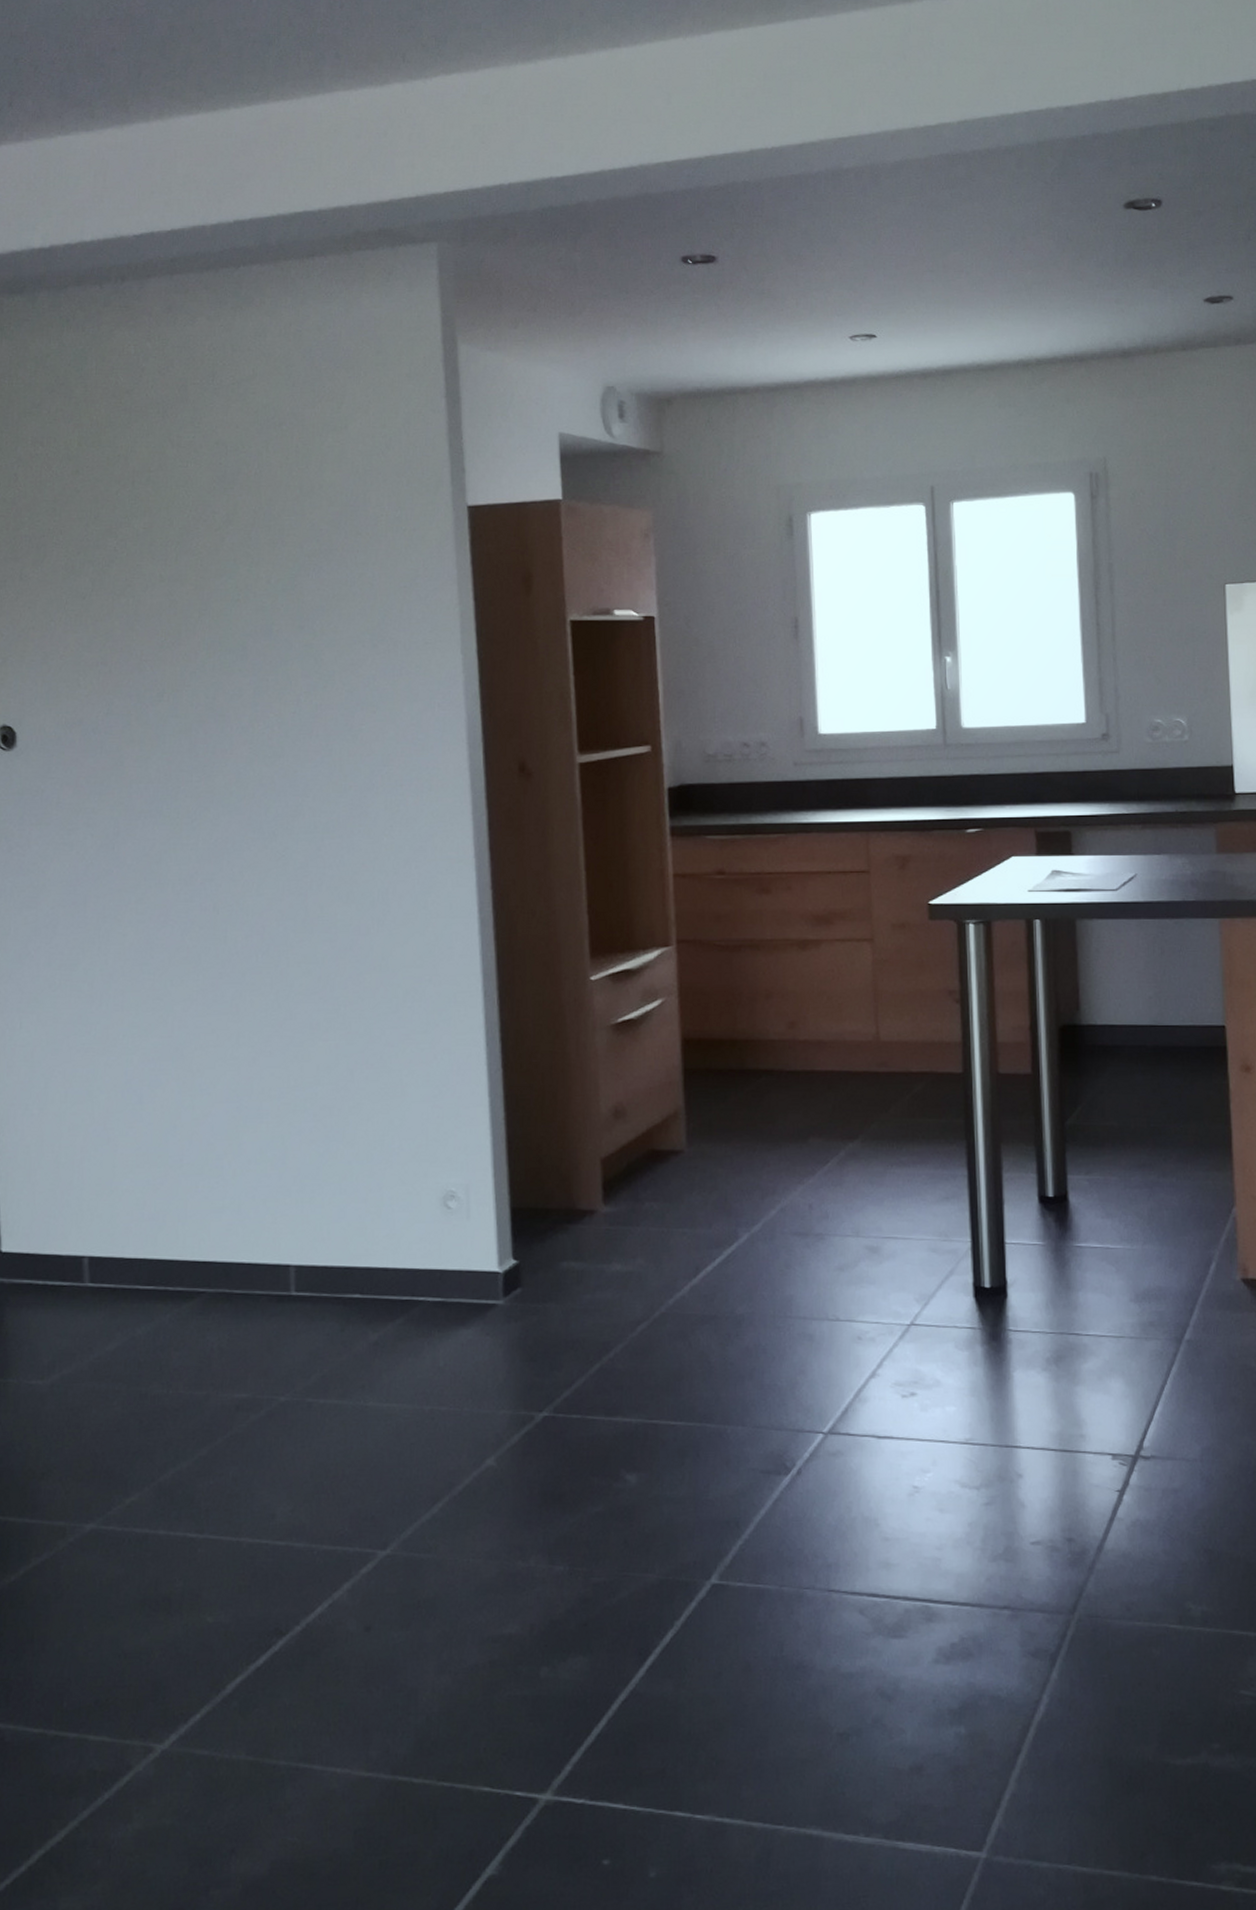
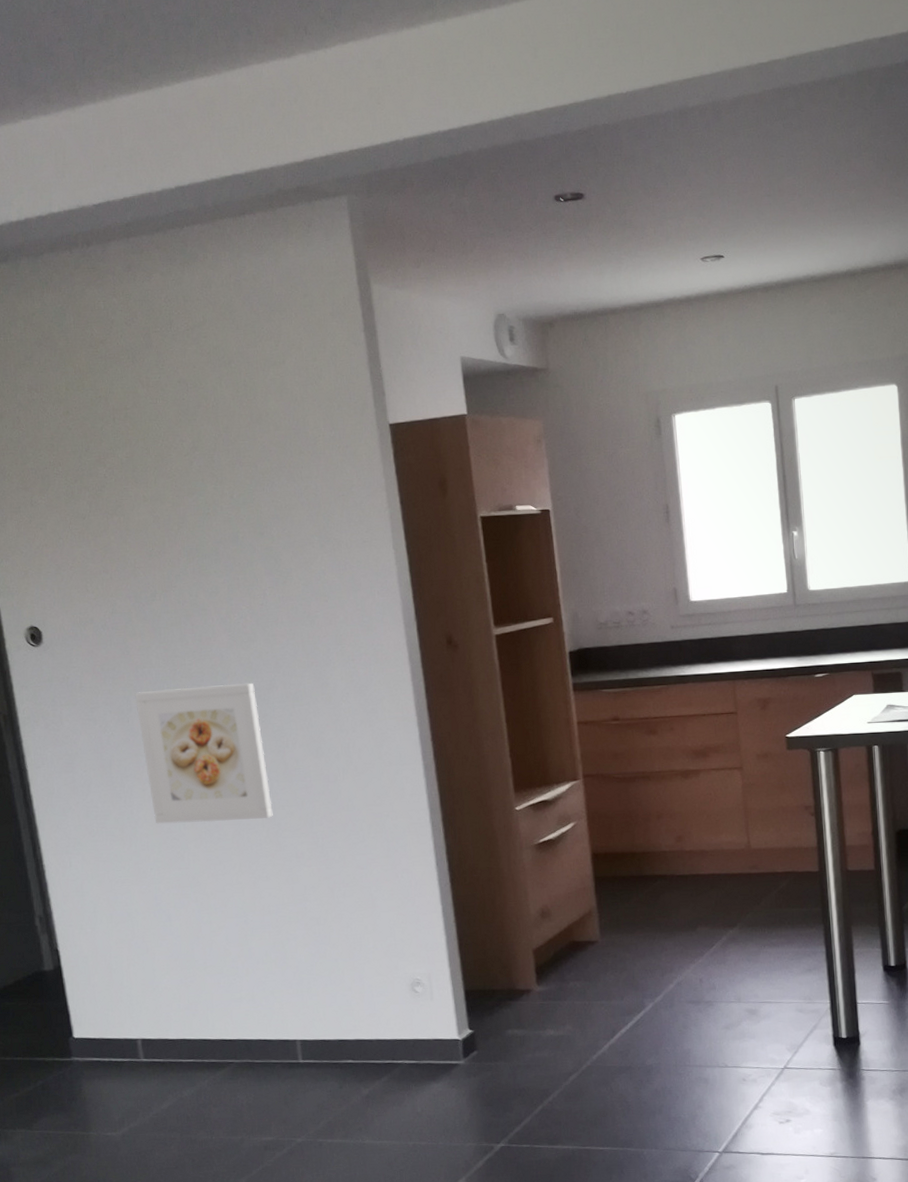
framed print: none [125,807,286,979] -> present [135,682,273,824]

